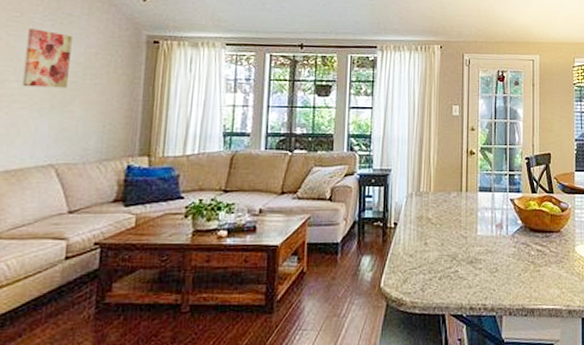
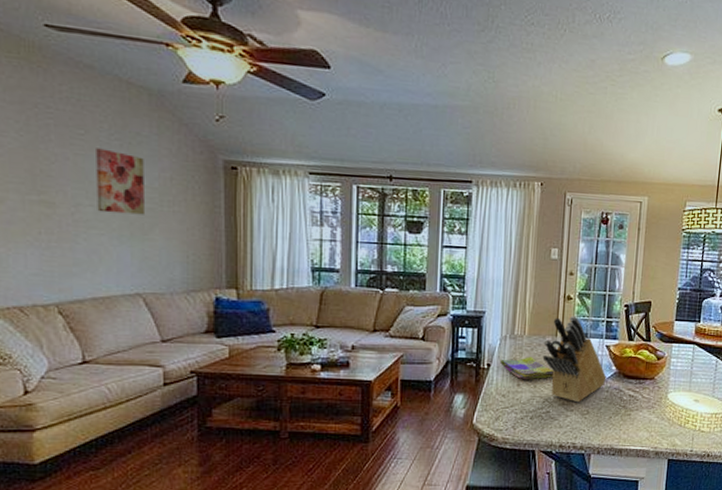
dish towel: none [406,213,460,238] -> present [499,357,553,380]
knife block: none [449,170,513,260] -> present [542,315,607,403]

